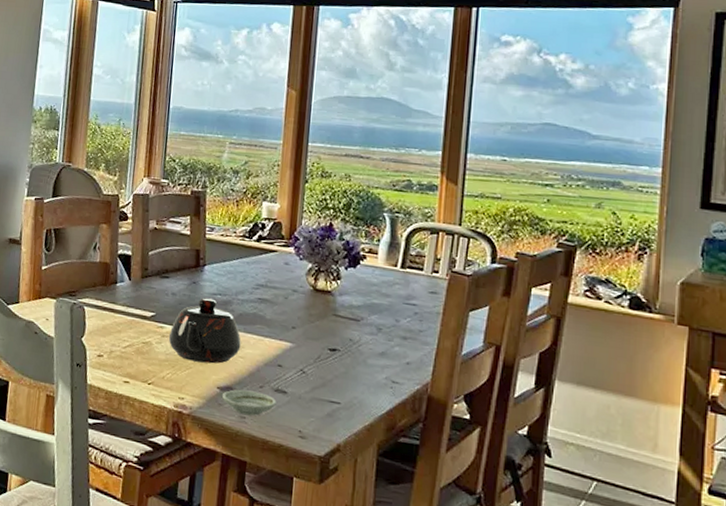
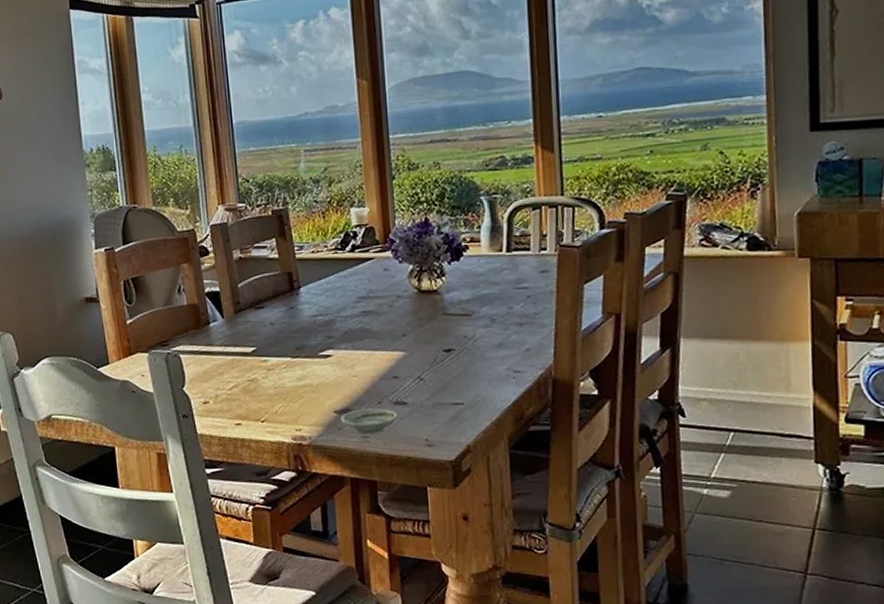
teapot: present [168,297,241,364] -> none [274,321,352,390]

